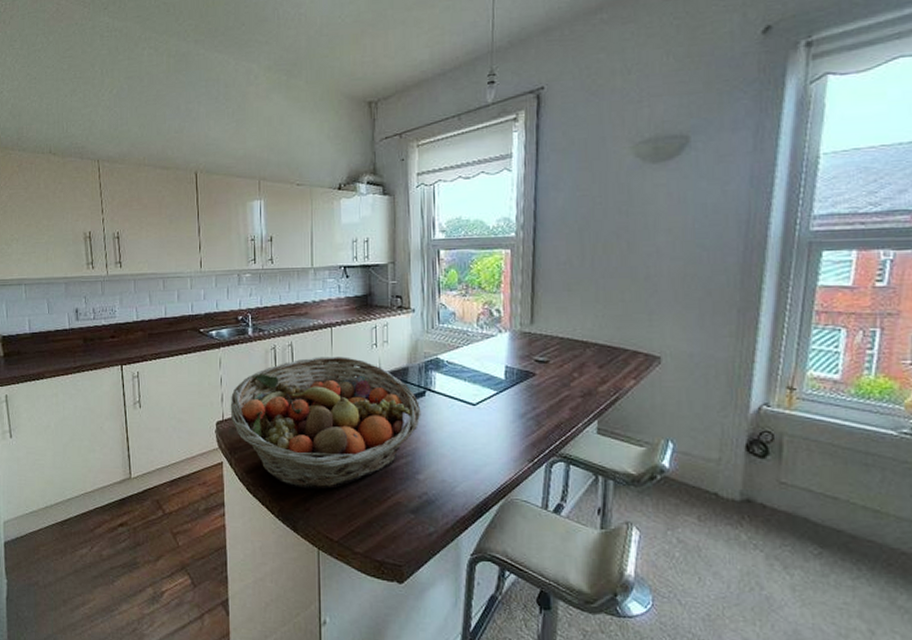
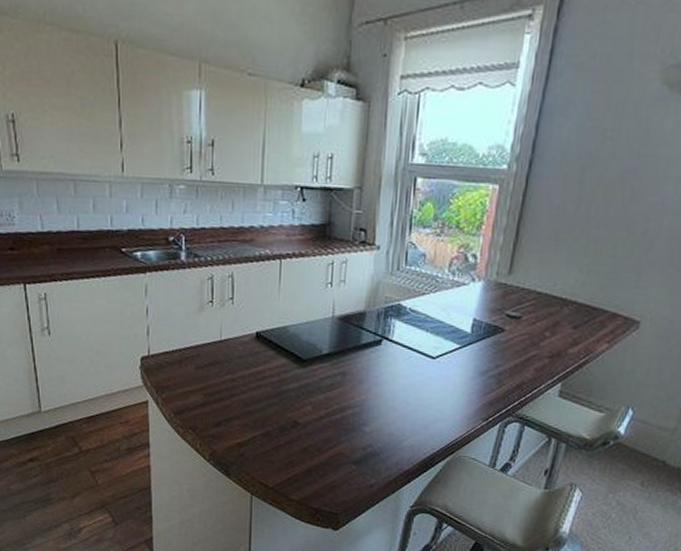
fruit basket: present [230,357,421,490] -> none [157,292,375,436]

